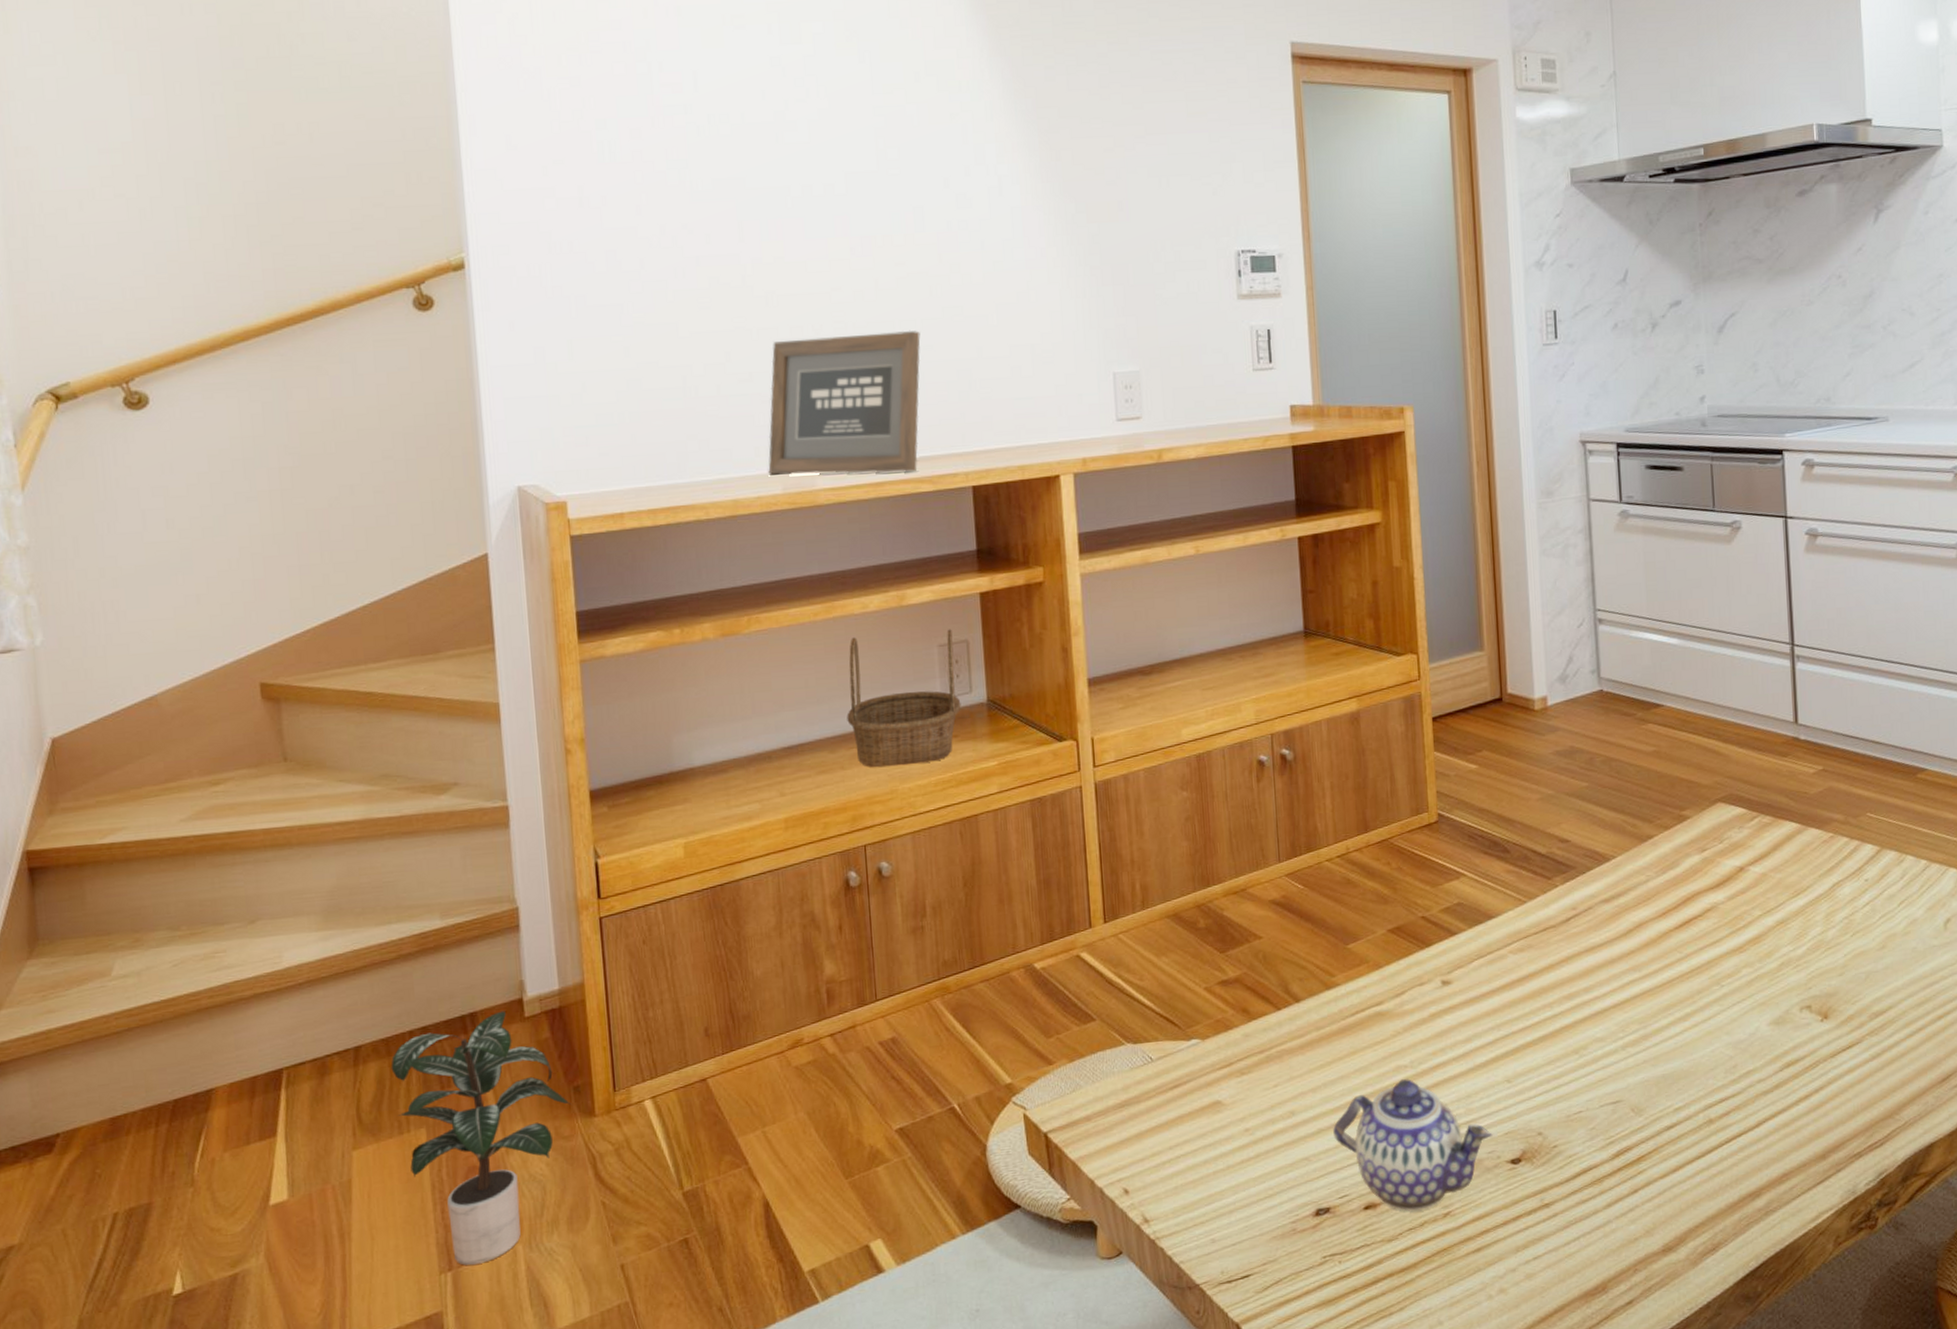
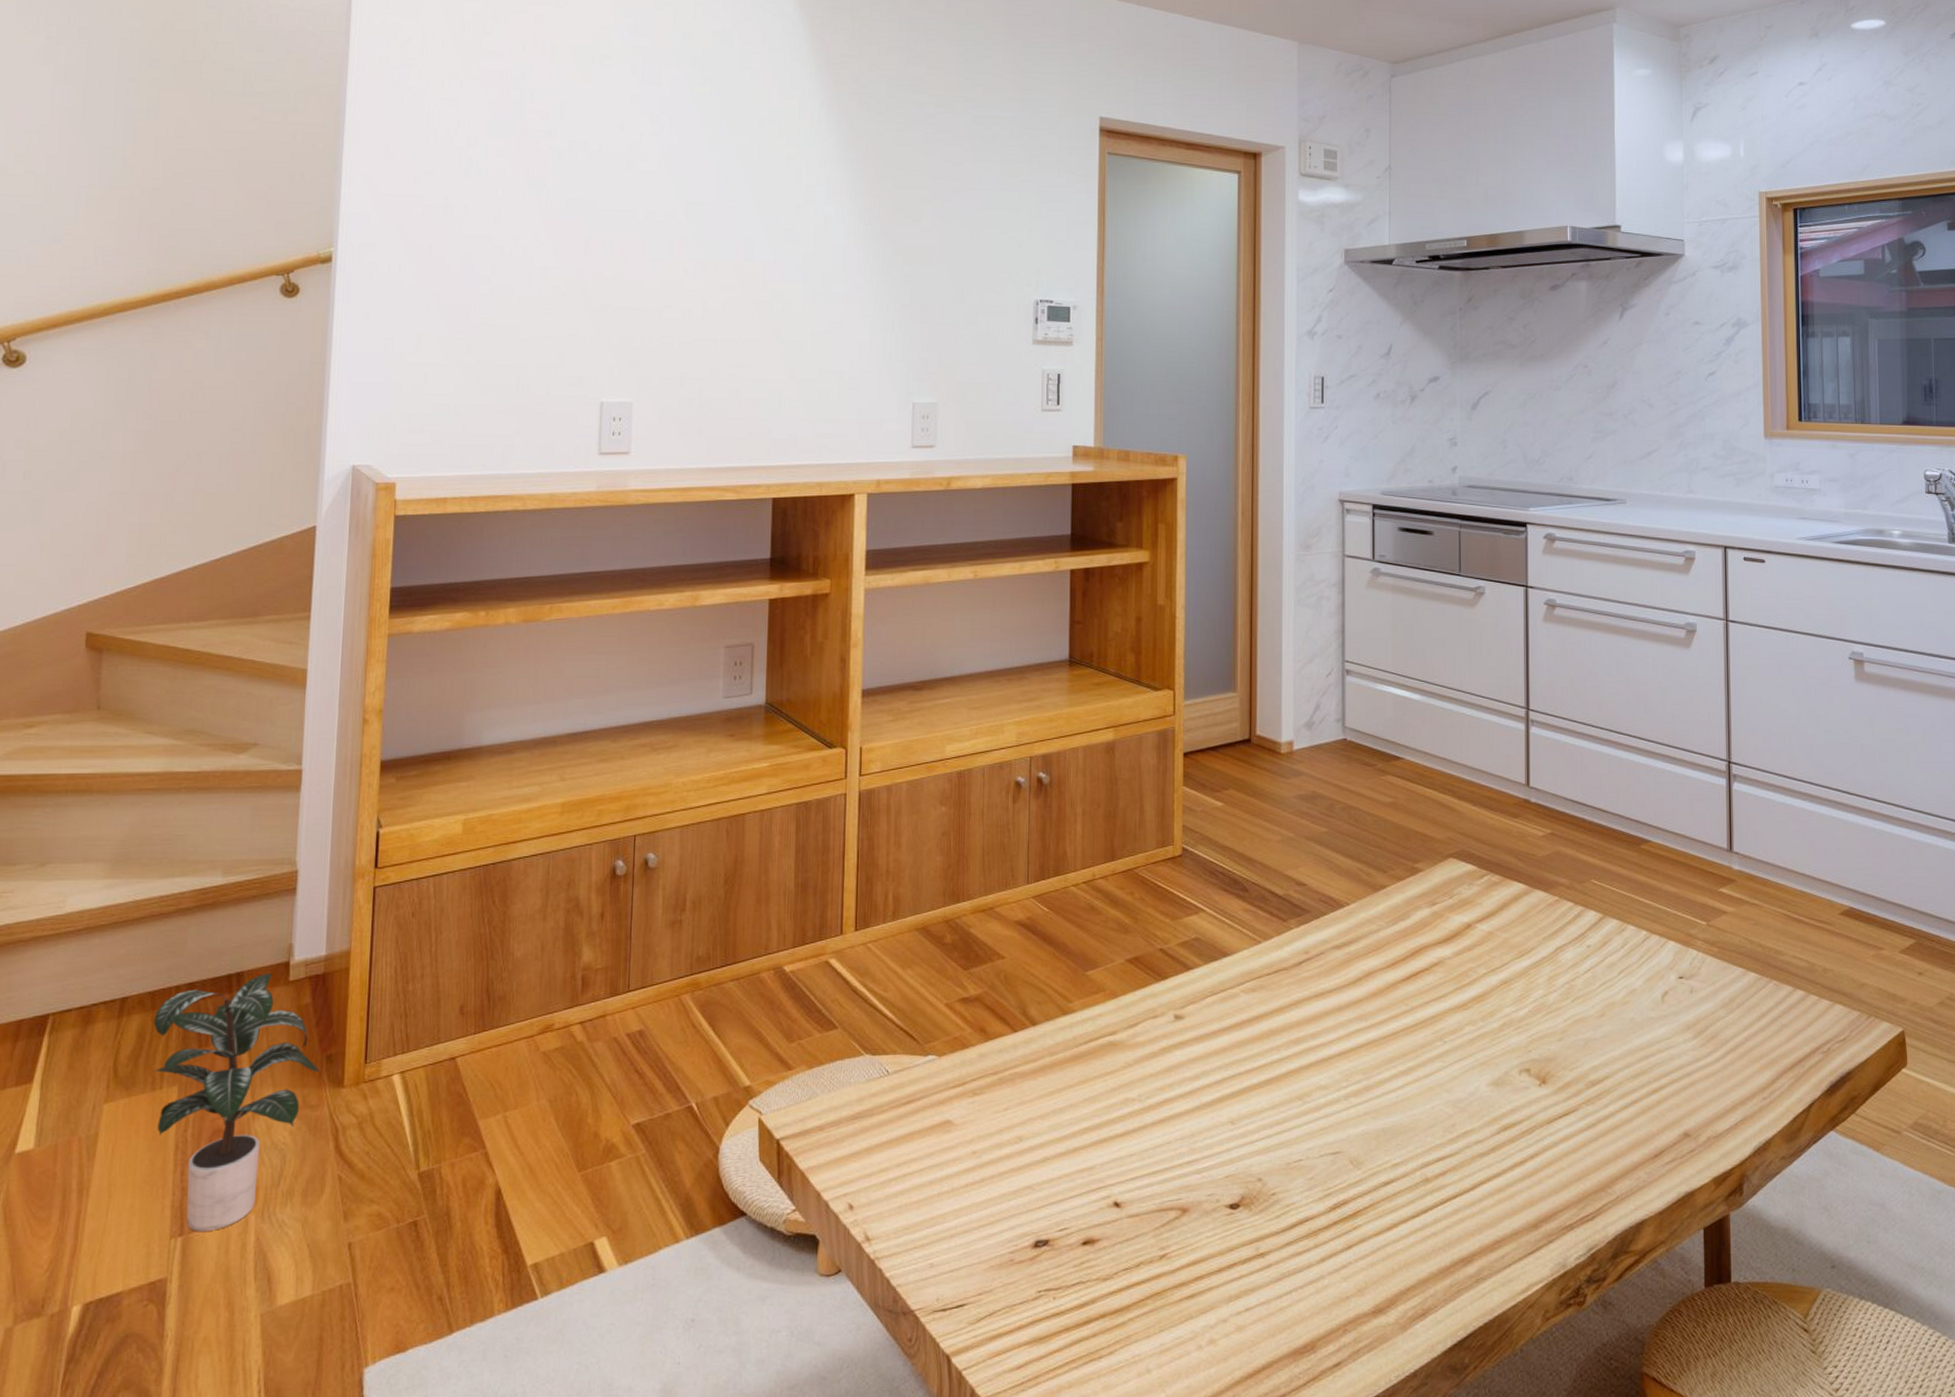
picture frame: present [768,330,921,475] -> none [585,349,739,480]
basket: present [847,629,961,768] -> none [632,631,741,760]
teapot: present [1333,1079,1493,1212] -> none [1058,1112,1213,1250]

